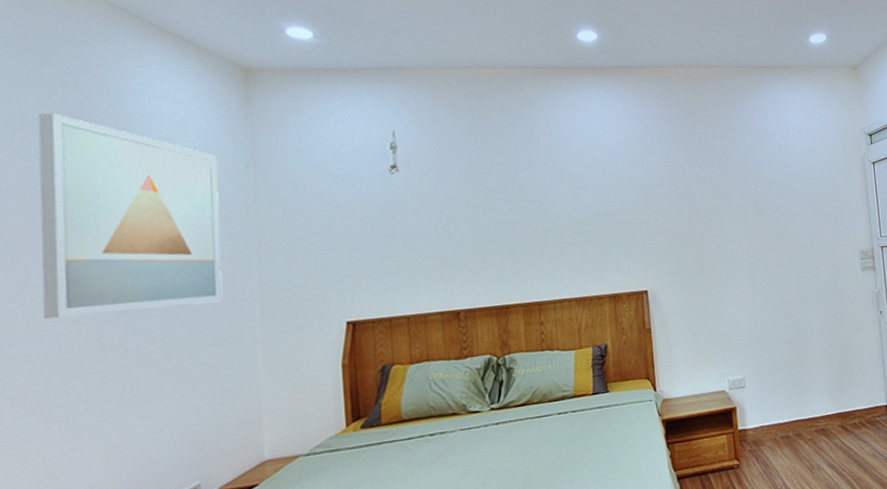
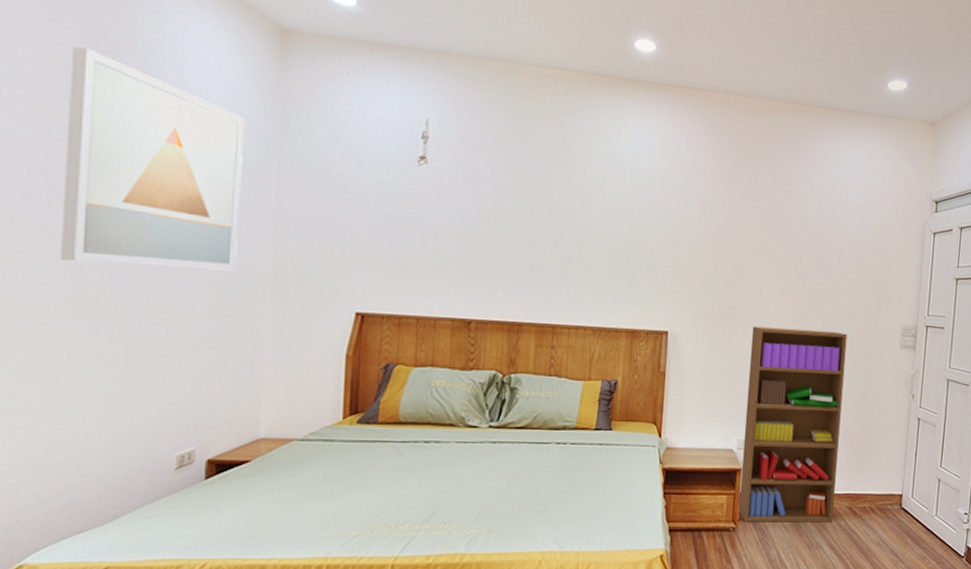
bookshelf: none [724,265,829,458] -> present [738,326,848,523]

